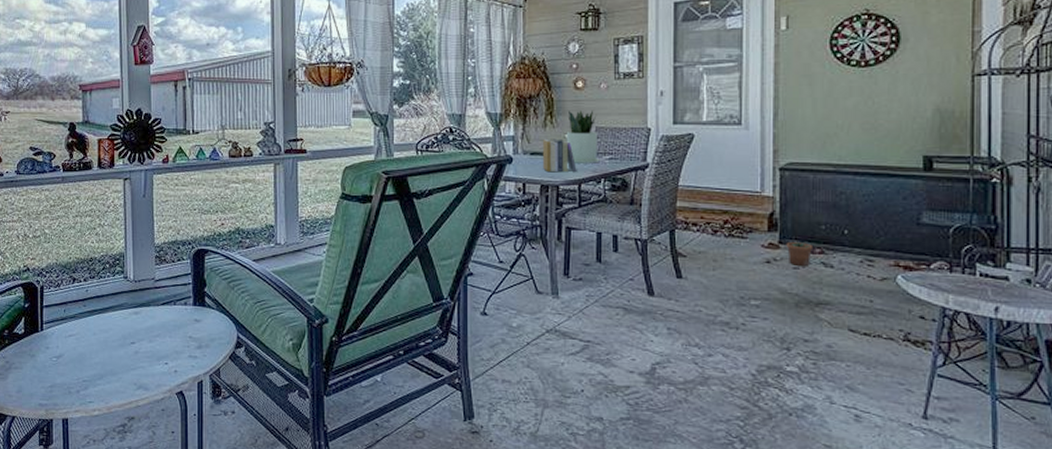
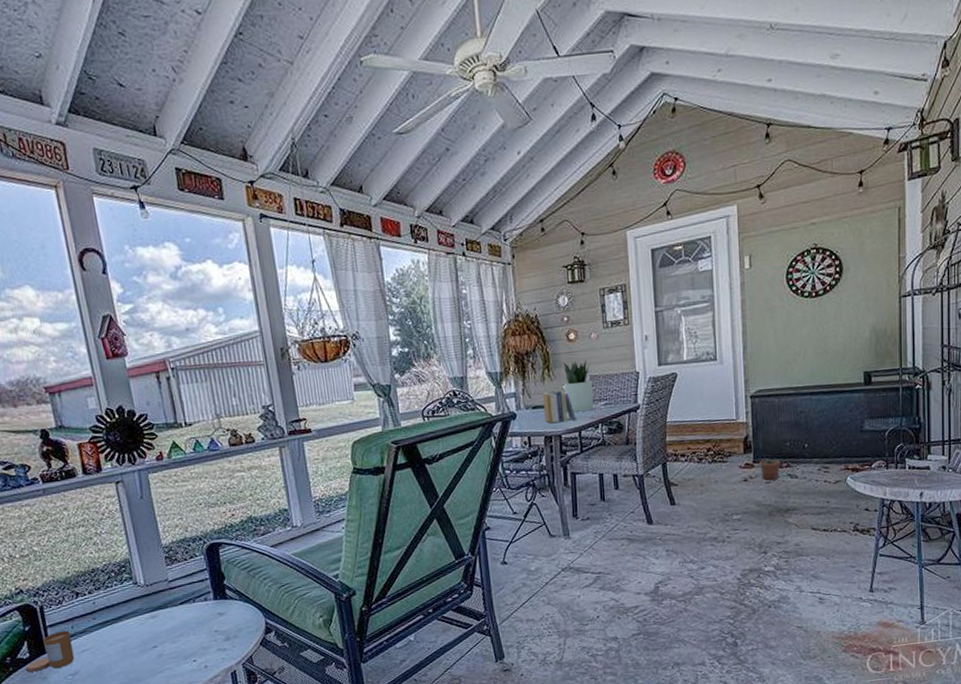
candle: none [19,313,62,349] -> present [26,630,75,672]

